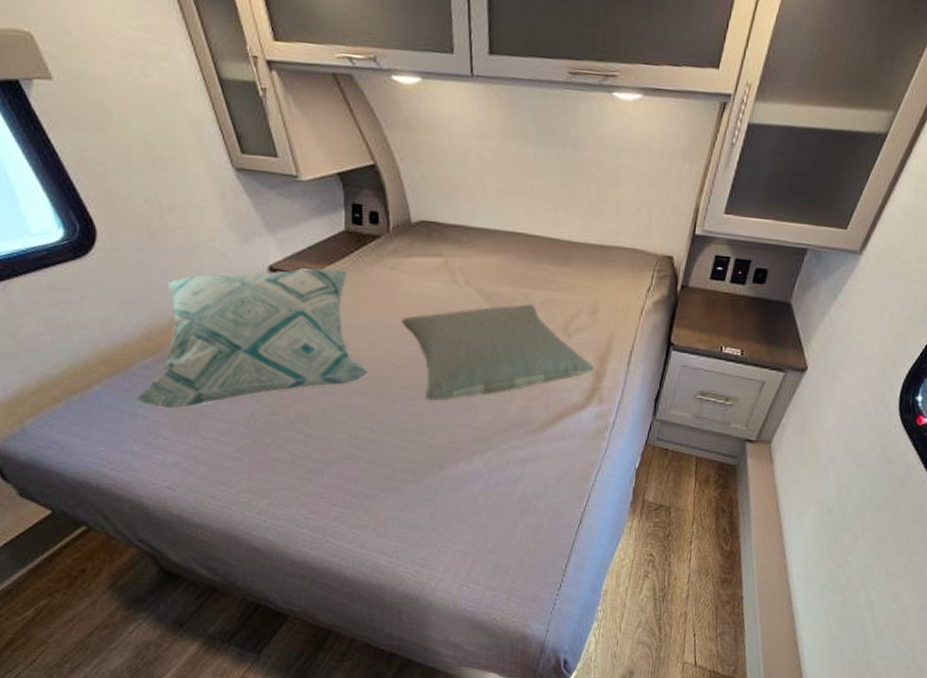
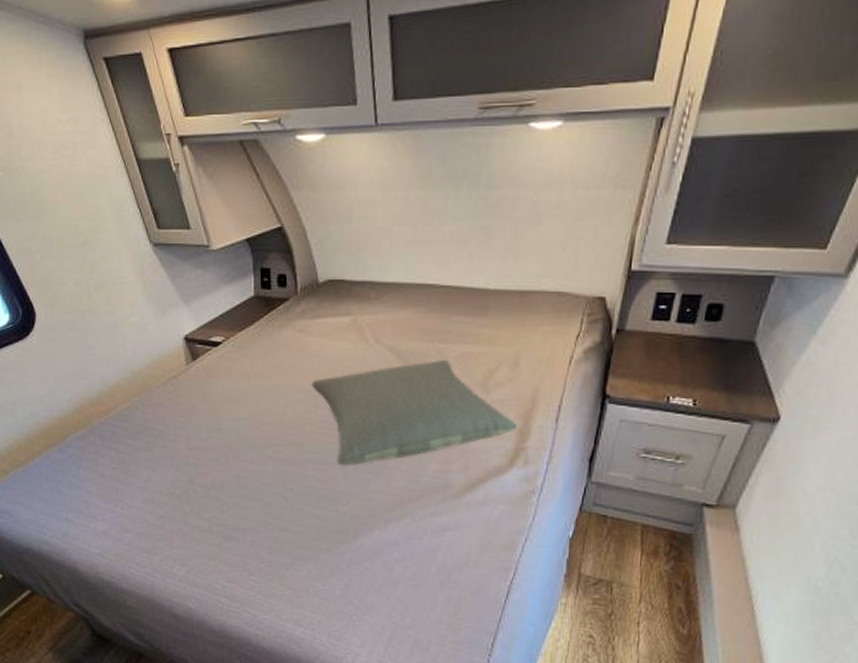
decorative pillow: present [133,268,369,409] -> none [68,335,281,478]

